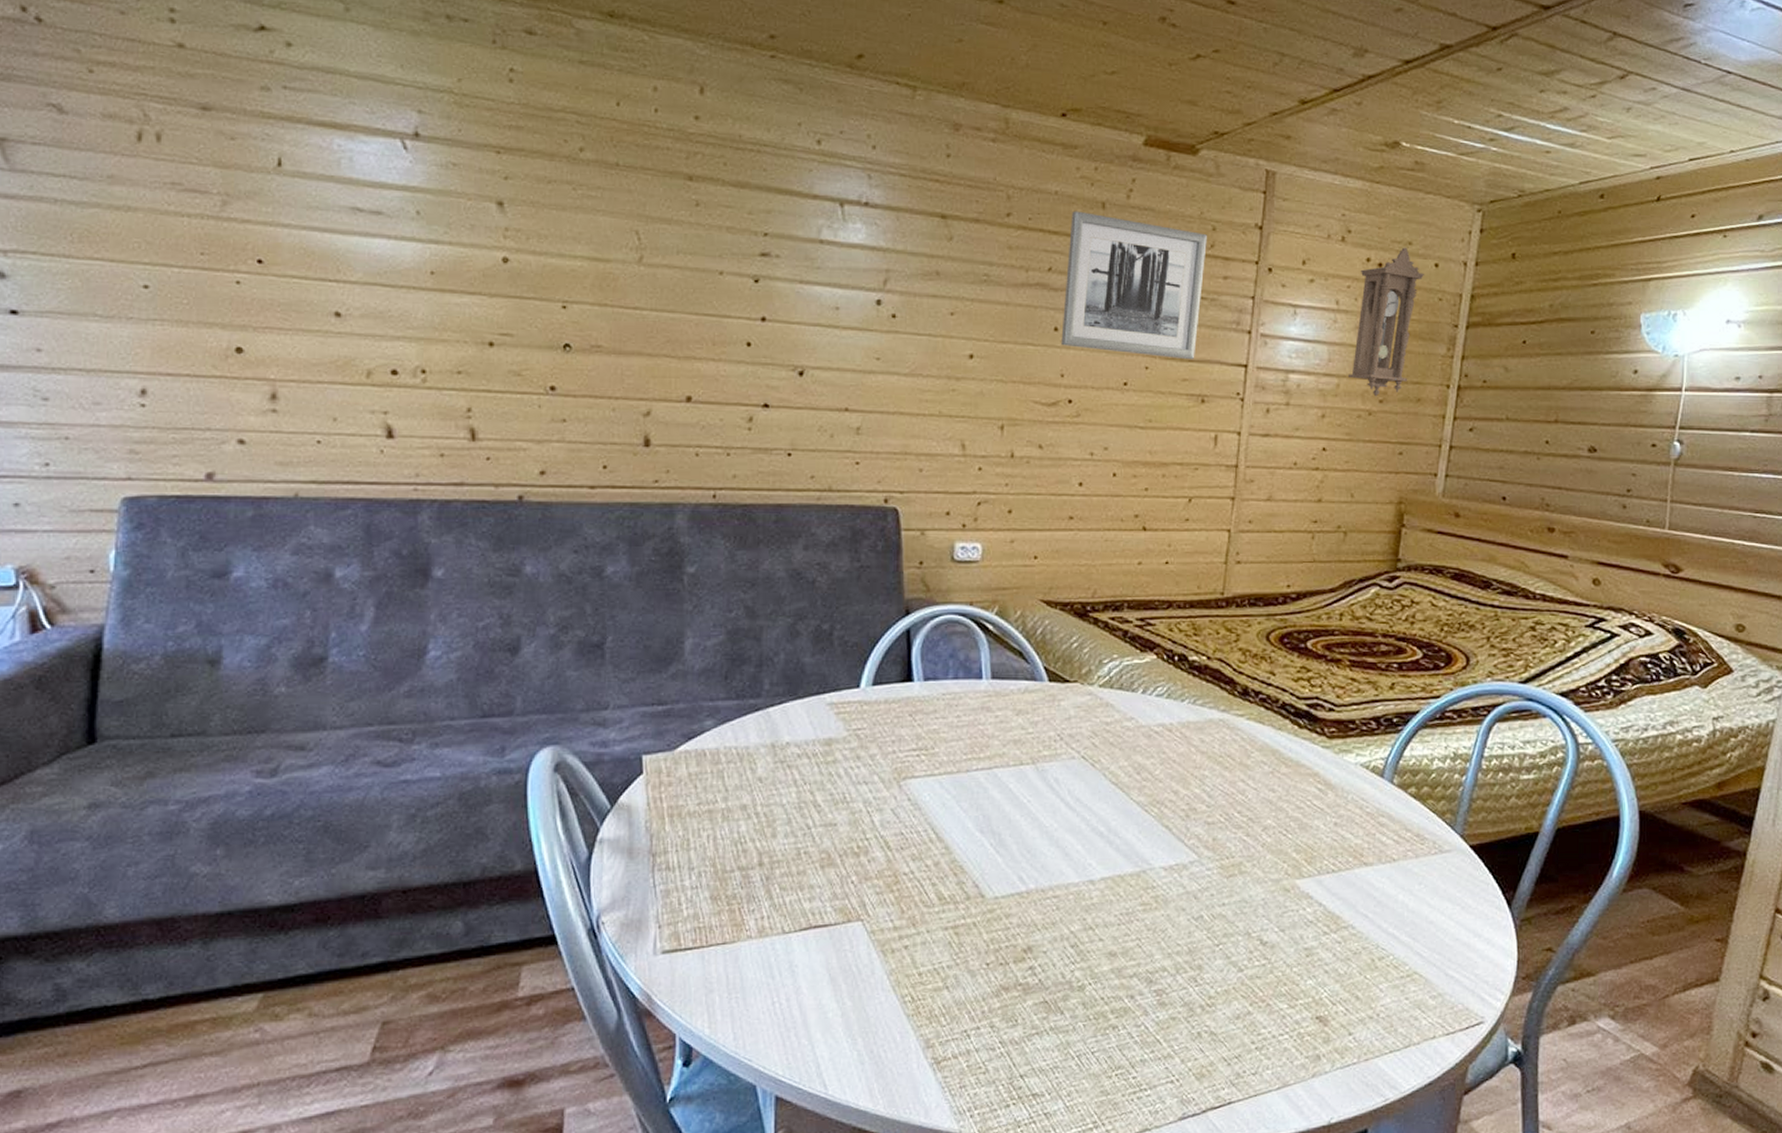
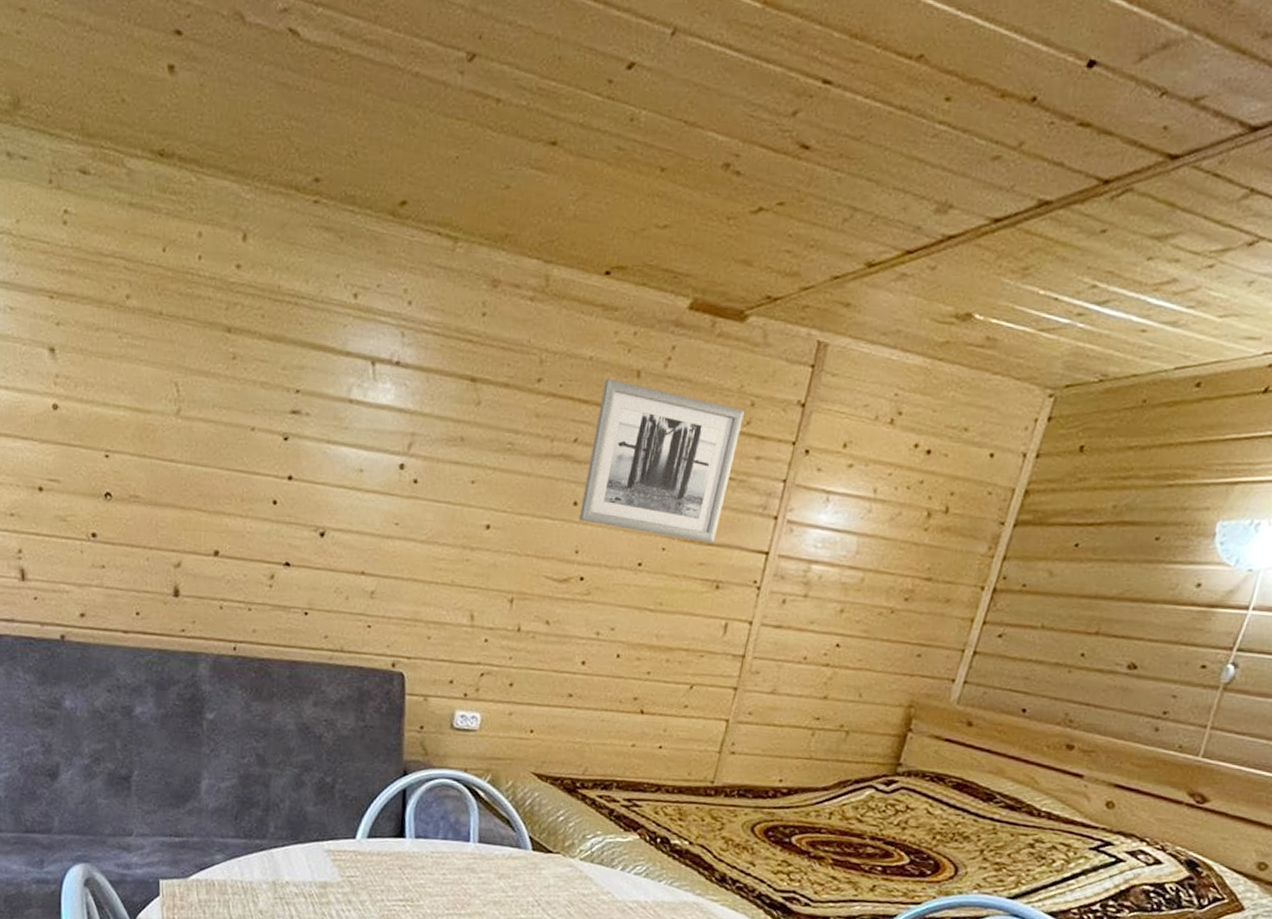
pendulum clock: present [1347,247,1424,397] -> none [874,433,976,595]

